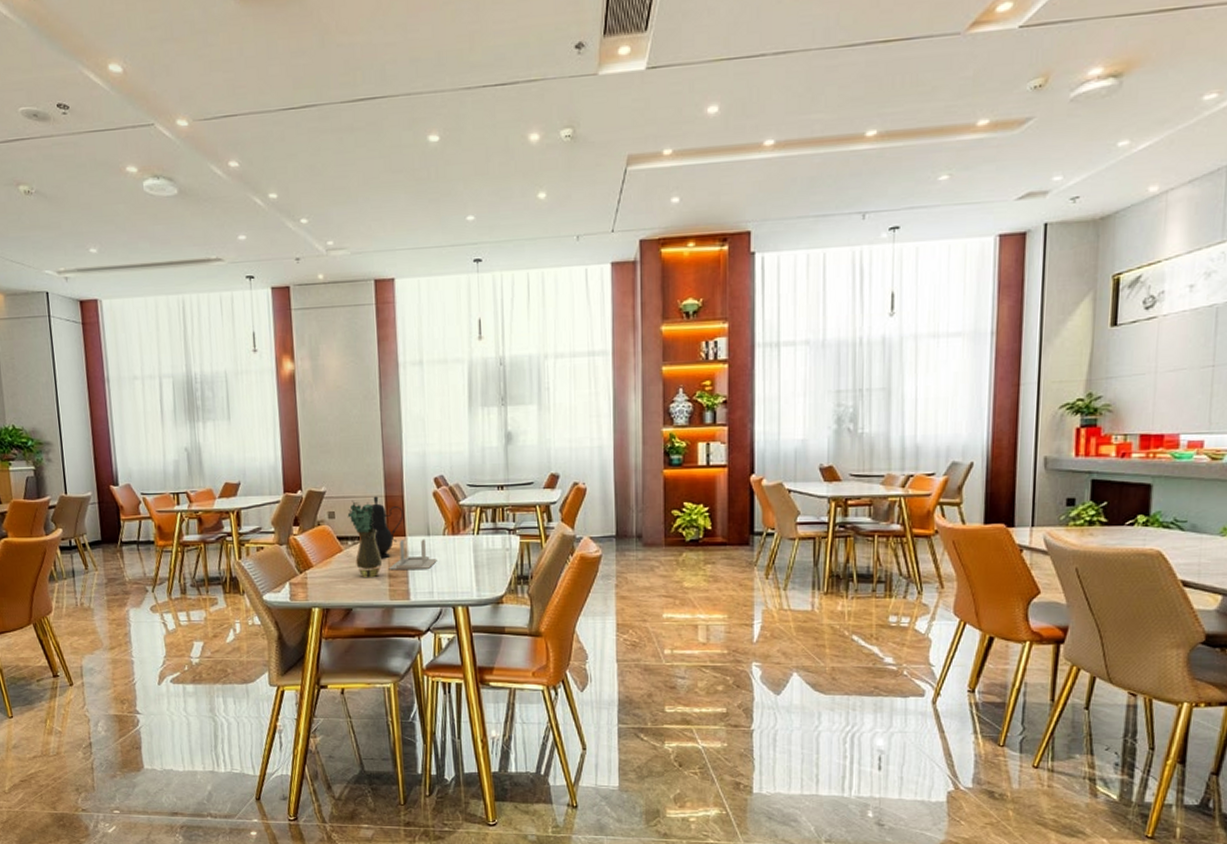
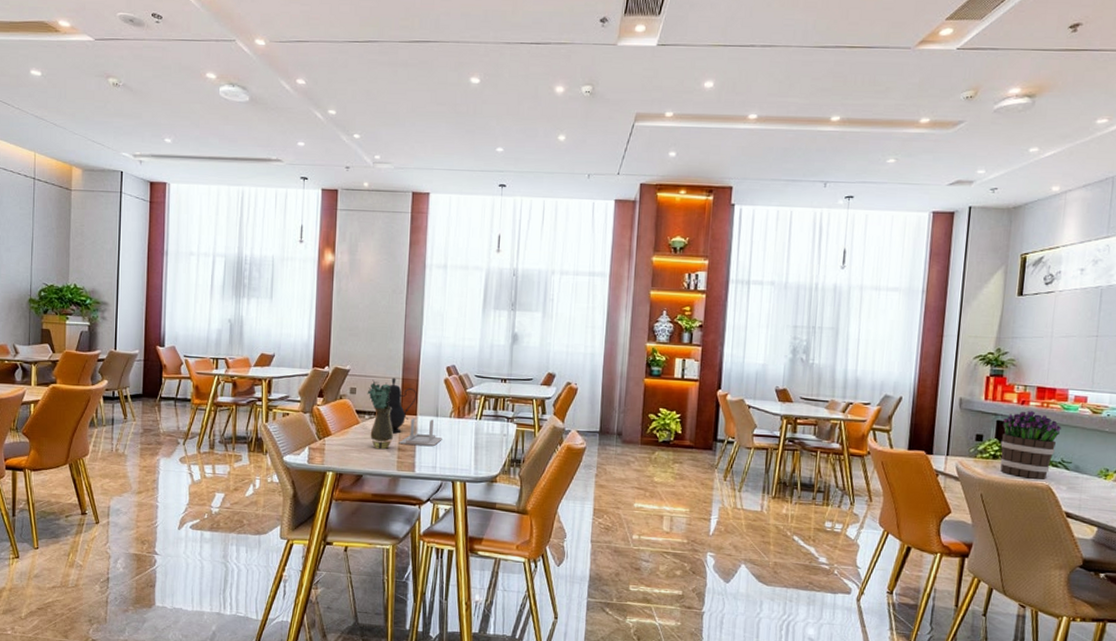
bouquet: none [1097,464,1172,546] -> present [1000,411,1061,481]

